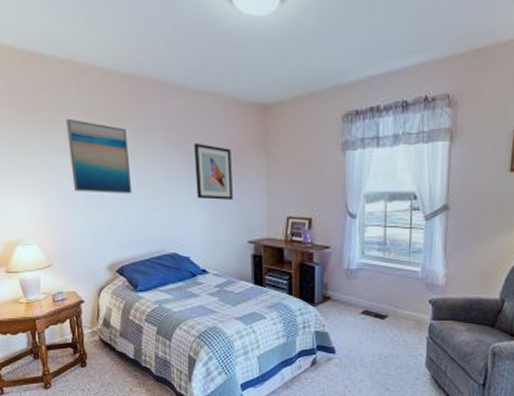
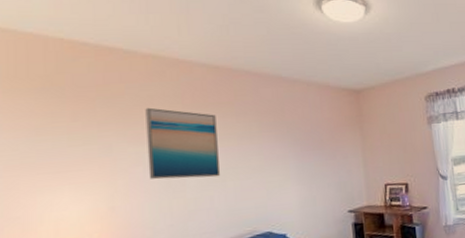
wall art: present [194,142,233,200] -> none [289,124,331,175]

